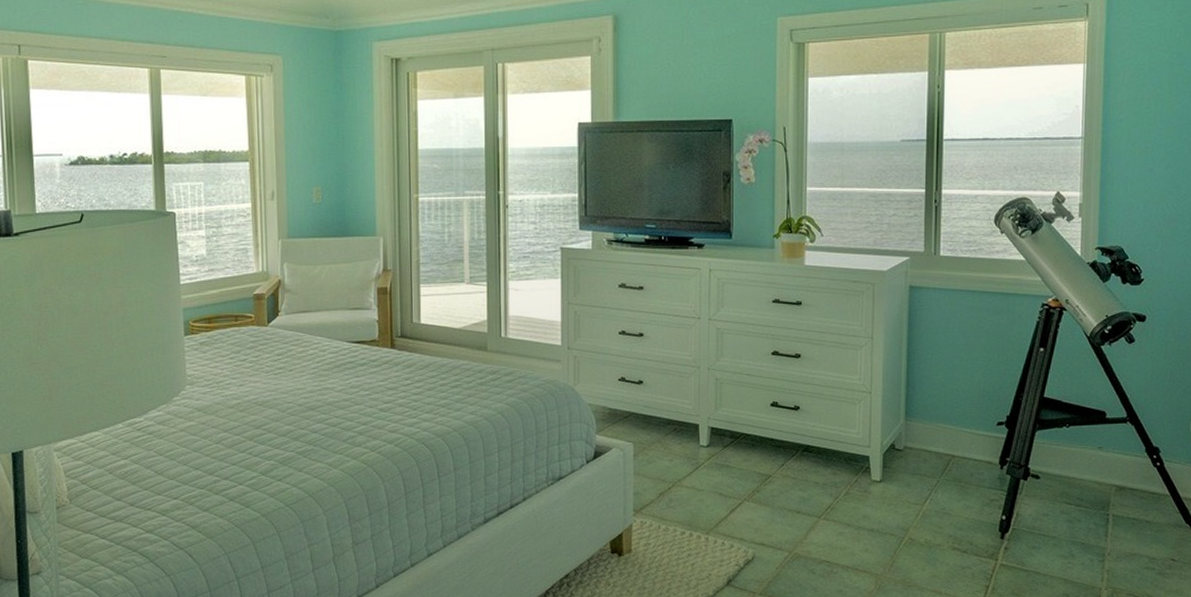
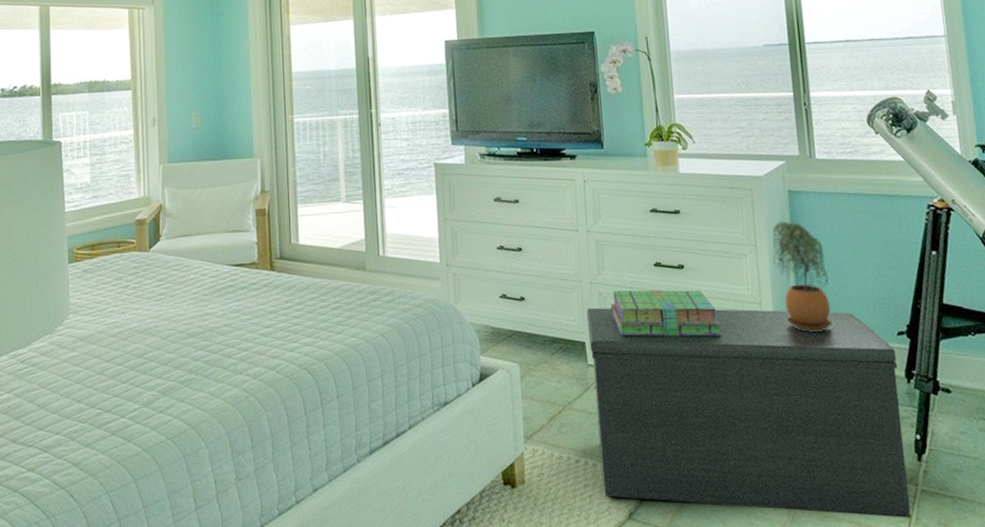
bench: none [702,392,994,588] -> present [586,307,911,518]
stack of books: none [725,376,831,422] -> present [610,289,722,337]
potted plant: none [887,315,938,420] -> present [772,221,833,332]

